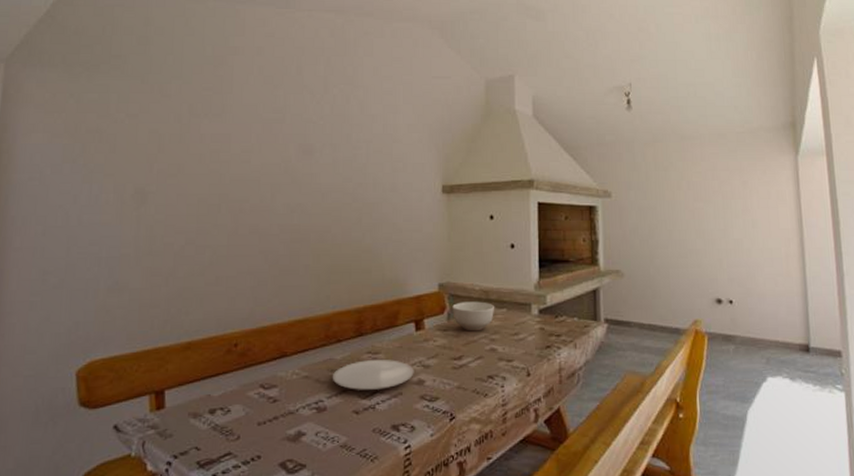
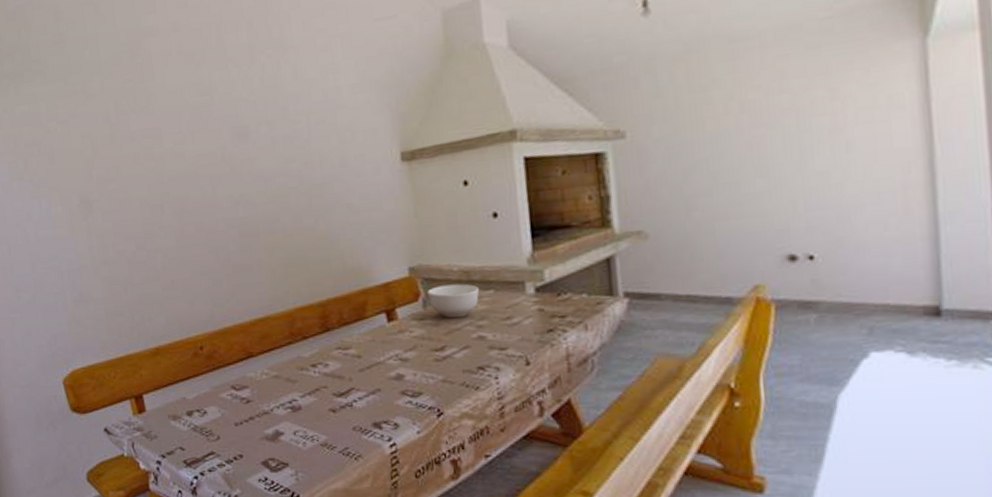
plate: present [332,360,414,390] -> none [302,354,391,388]

